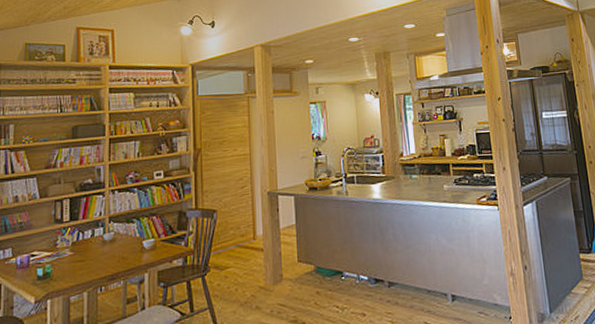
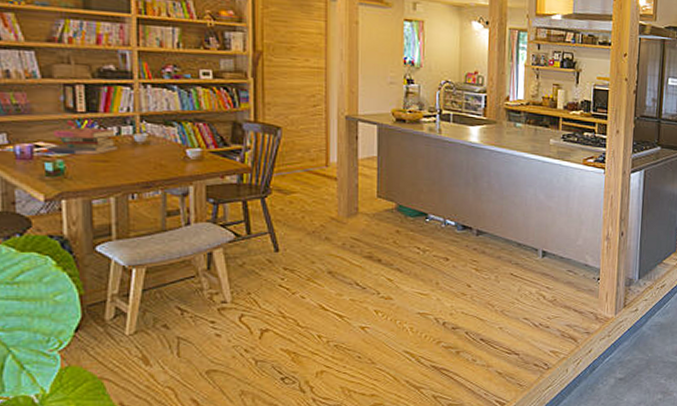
books: none [39,232,92,261] -> present [46,127,118,156]

